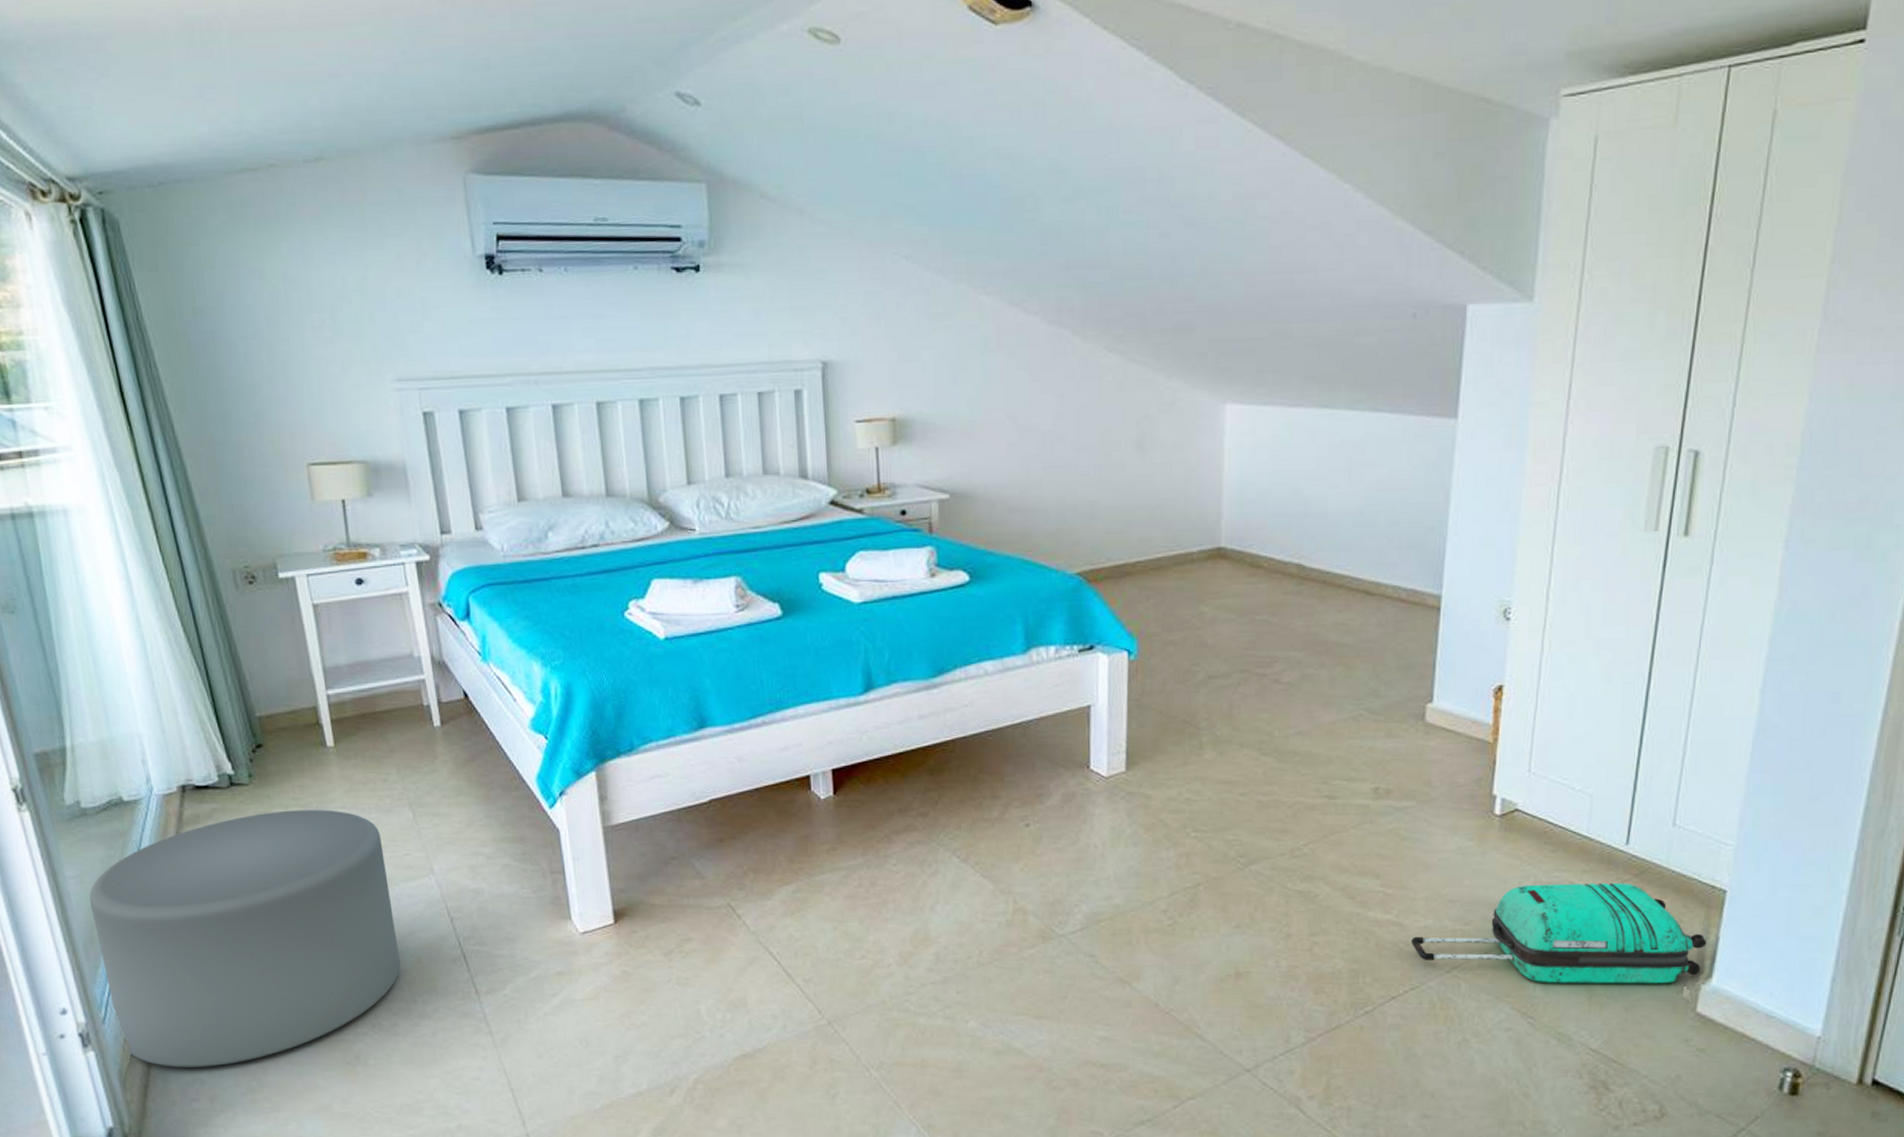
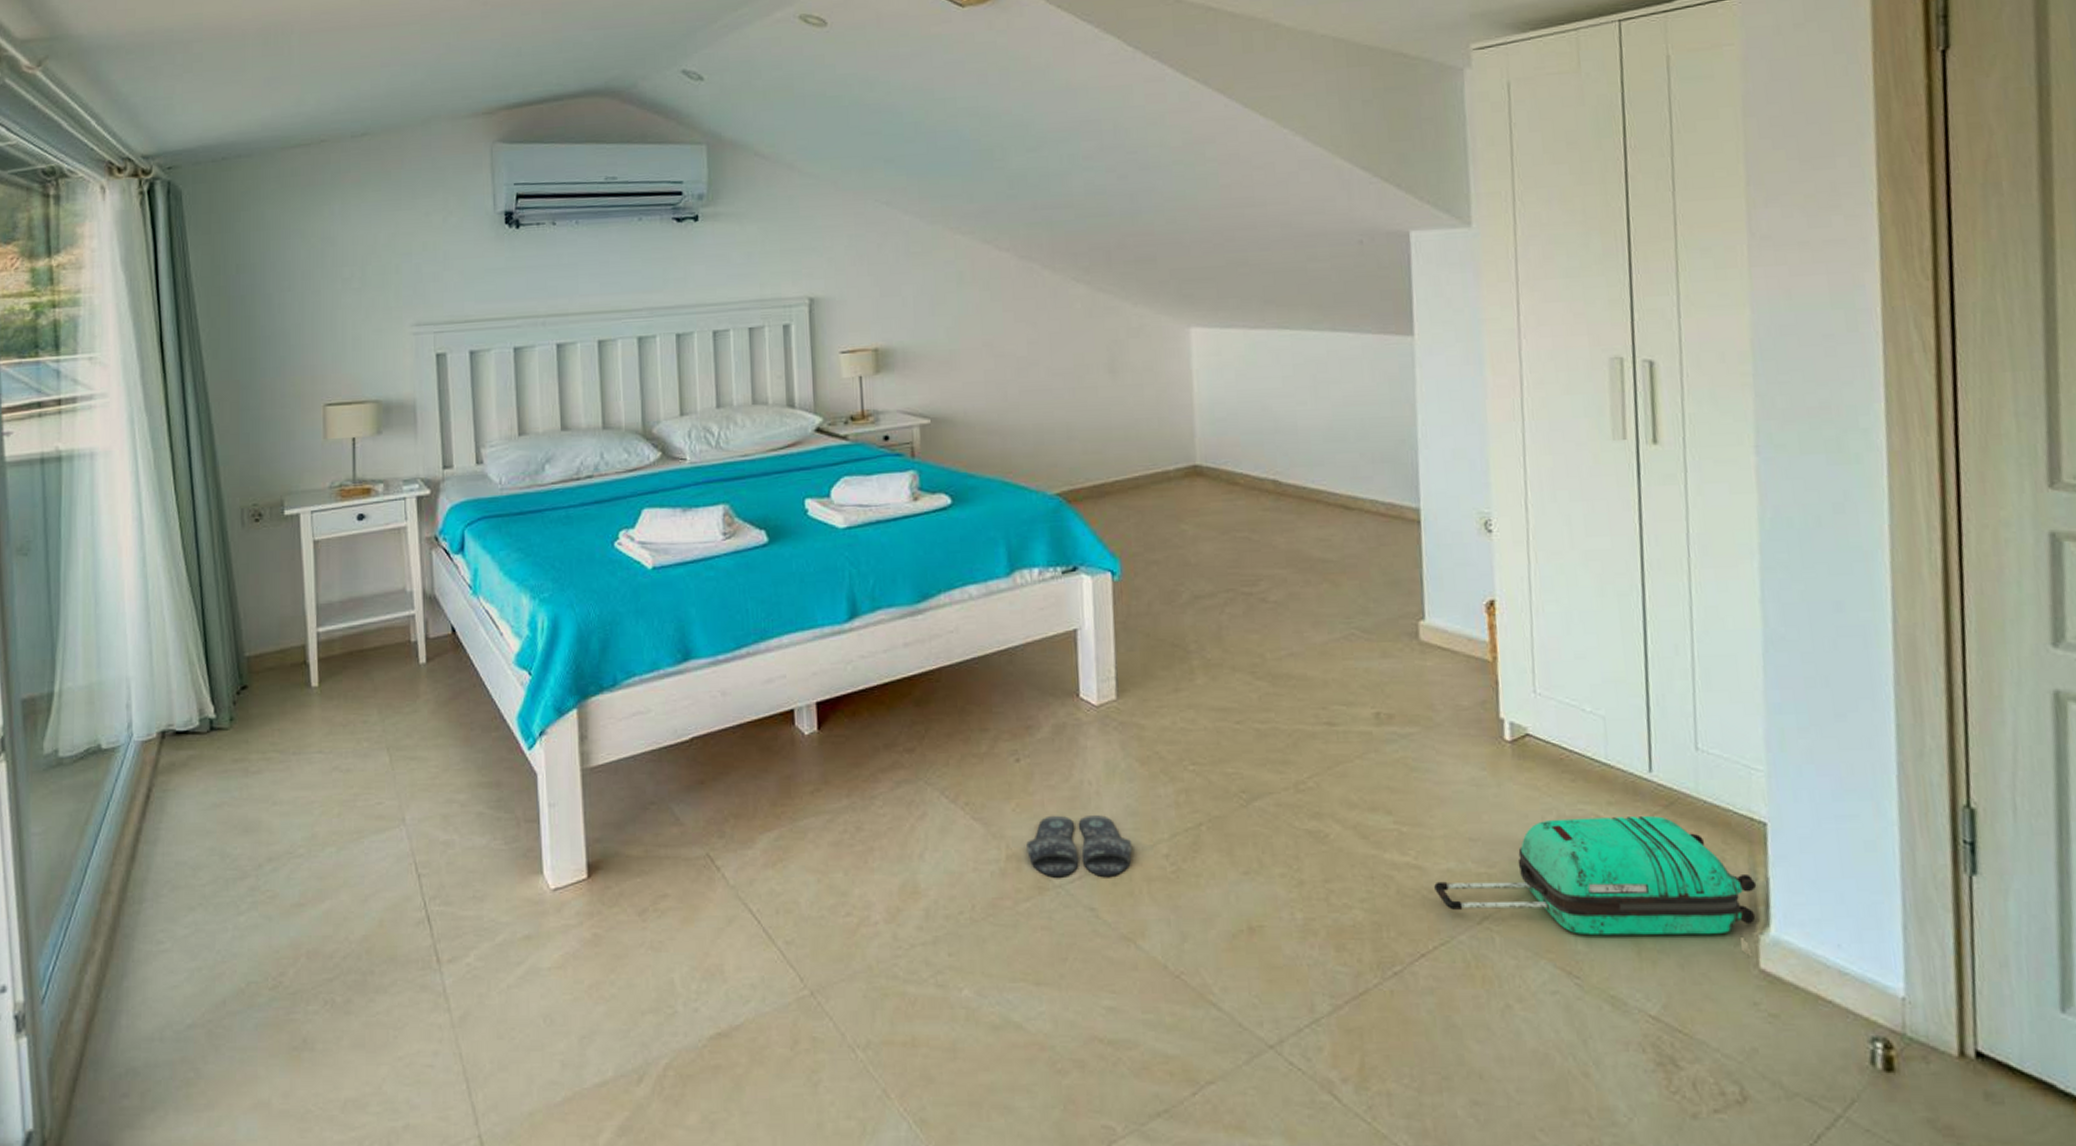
pouf: present [89,810,401,1067] -> none [51,755,361,1055]
slippers: none [1033,874,1133,929] -> present [1026,815,1132,878]

